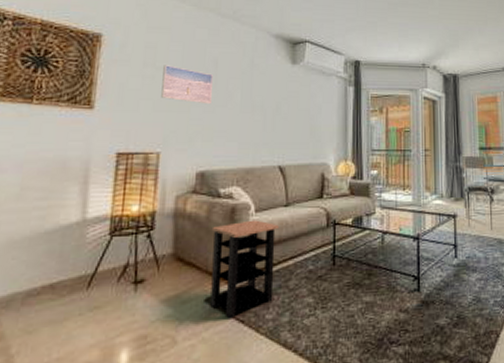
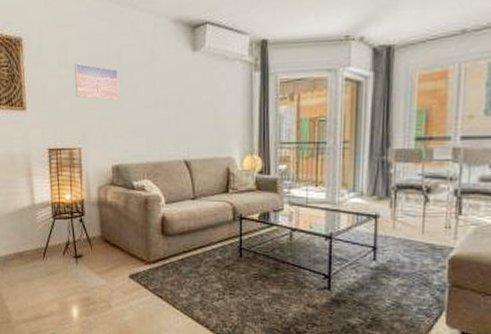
side table: present [210,220,279,318] -> none [129,211,187,293]

